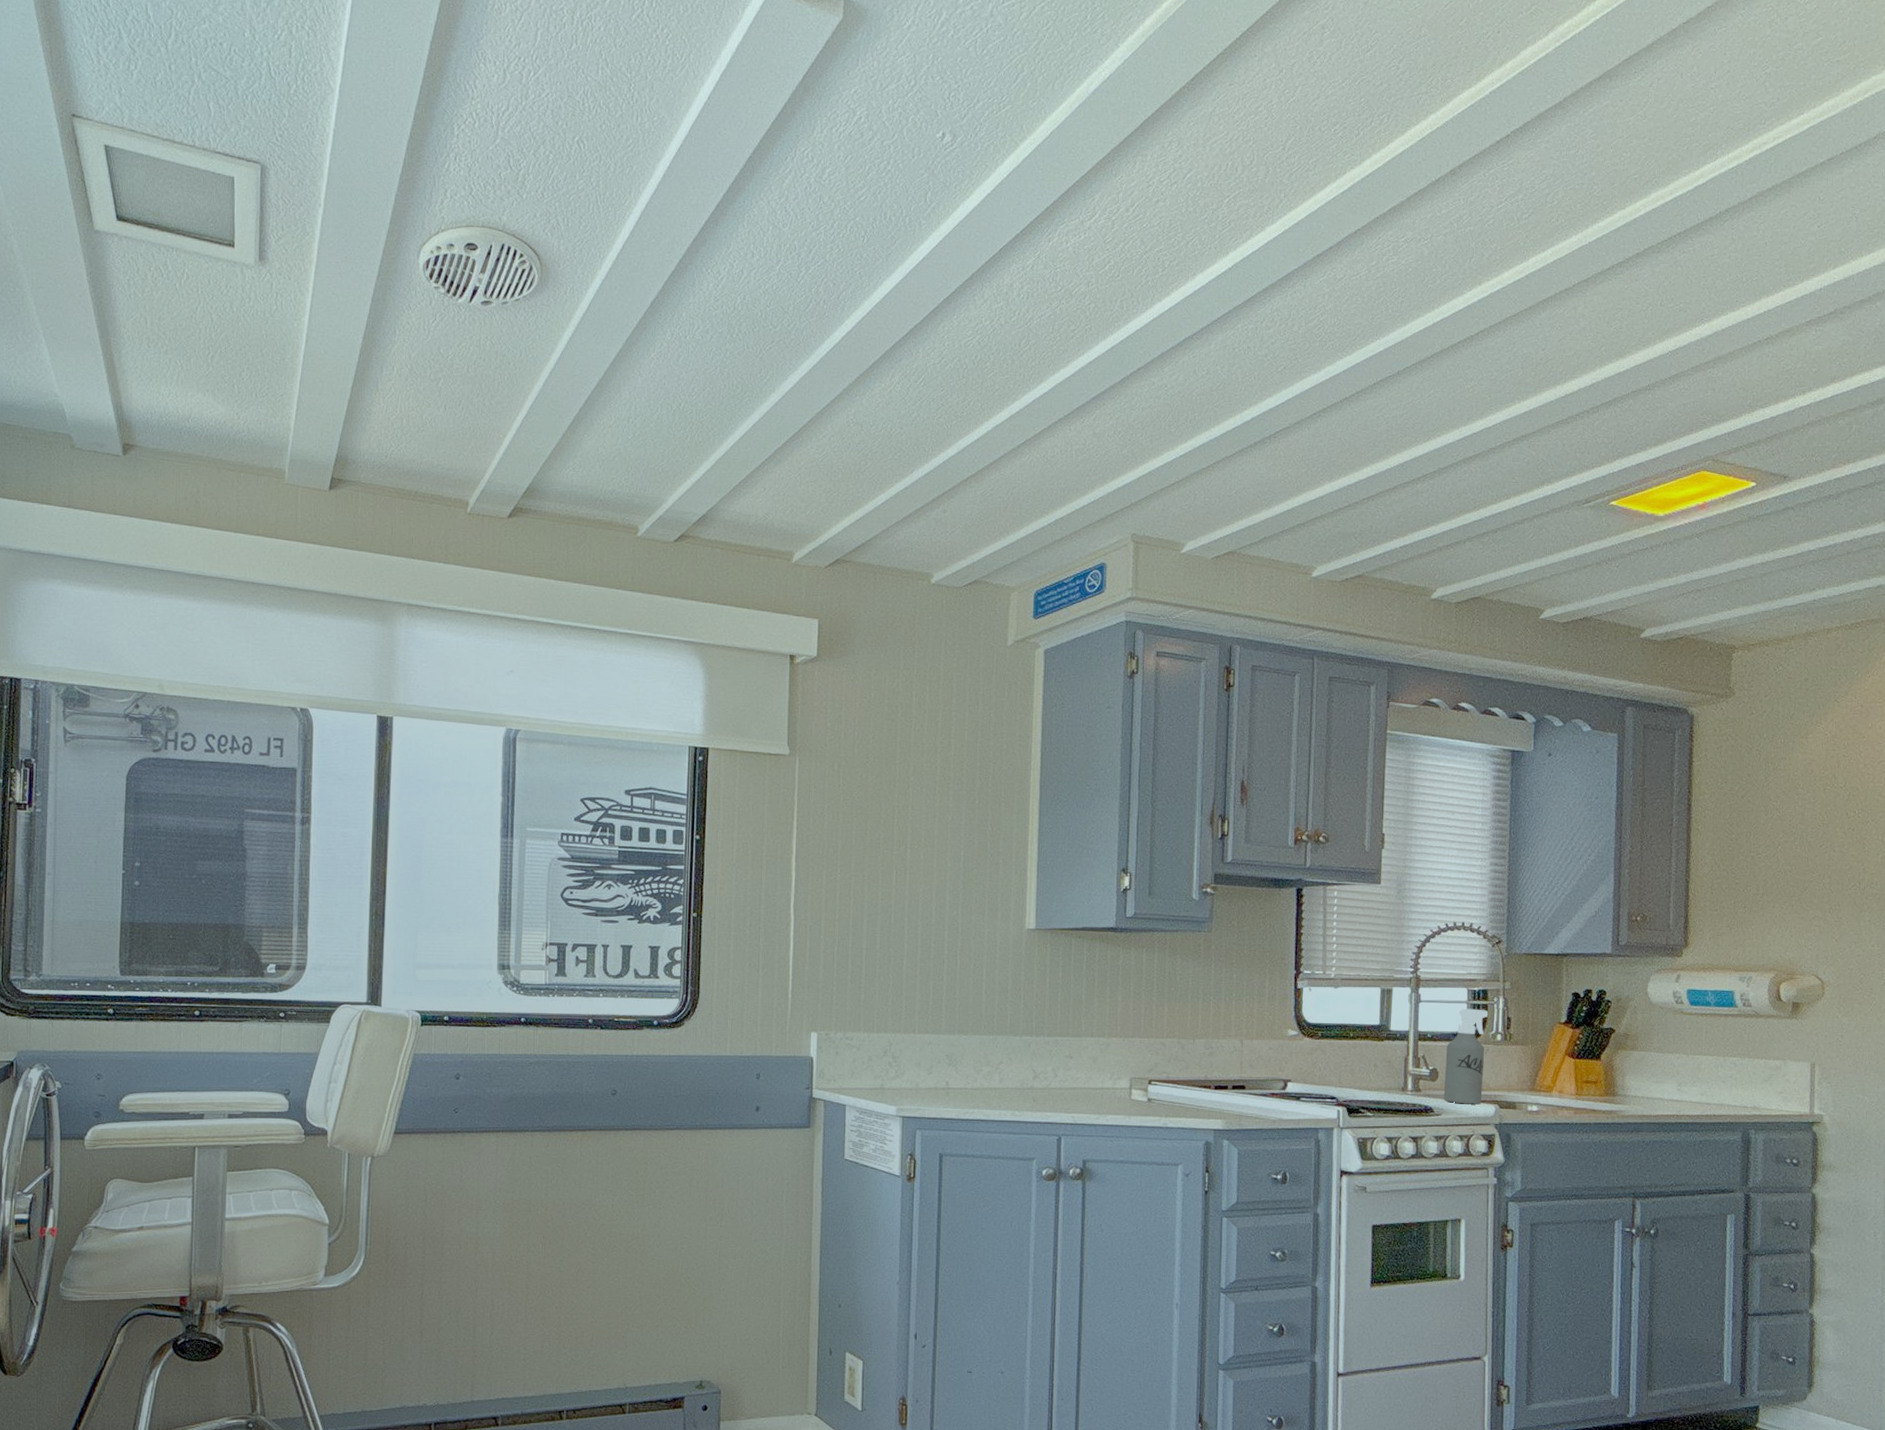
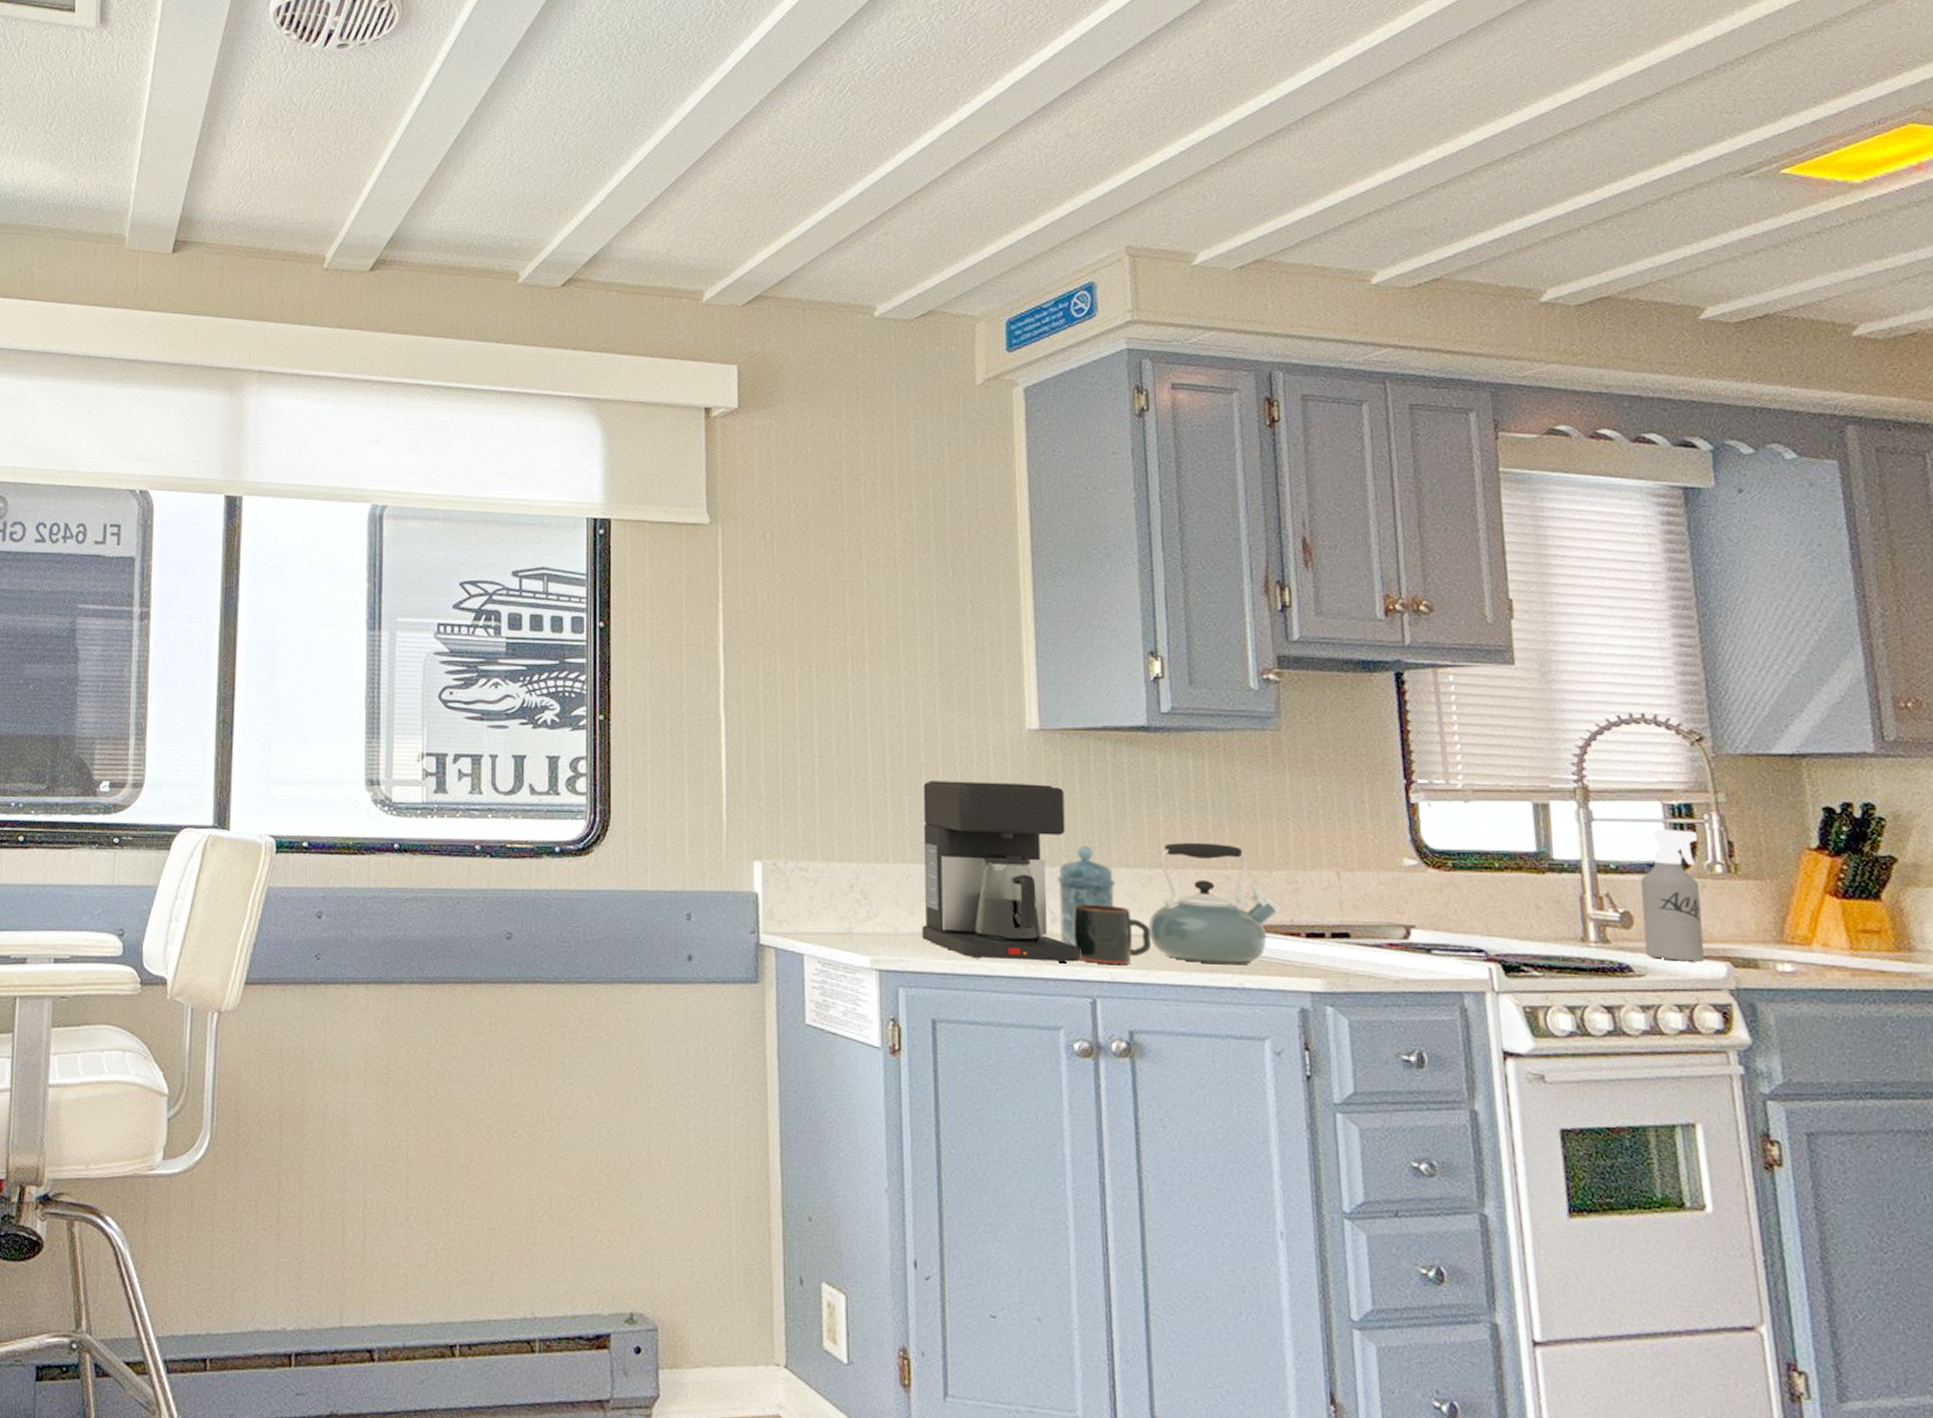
coffee maker: none [936,969,1052,1109] -> present [922,780,1080,962]
canister: none [1039,1021,1082,1097] -> present [1057,846,1115,946]
mug: none [1048,1064,1105,1110] -> present [1072,903,1152,964]
kettle: none [1103,1017,1199,1110] -> present [1148,842,1281,965]

